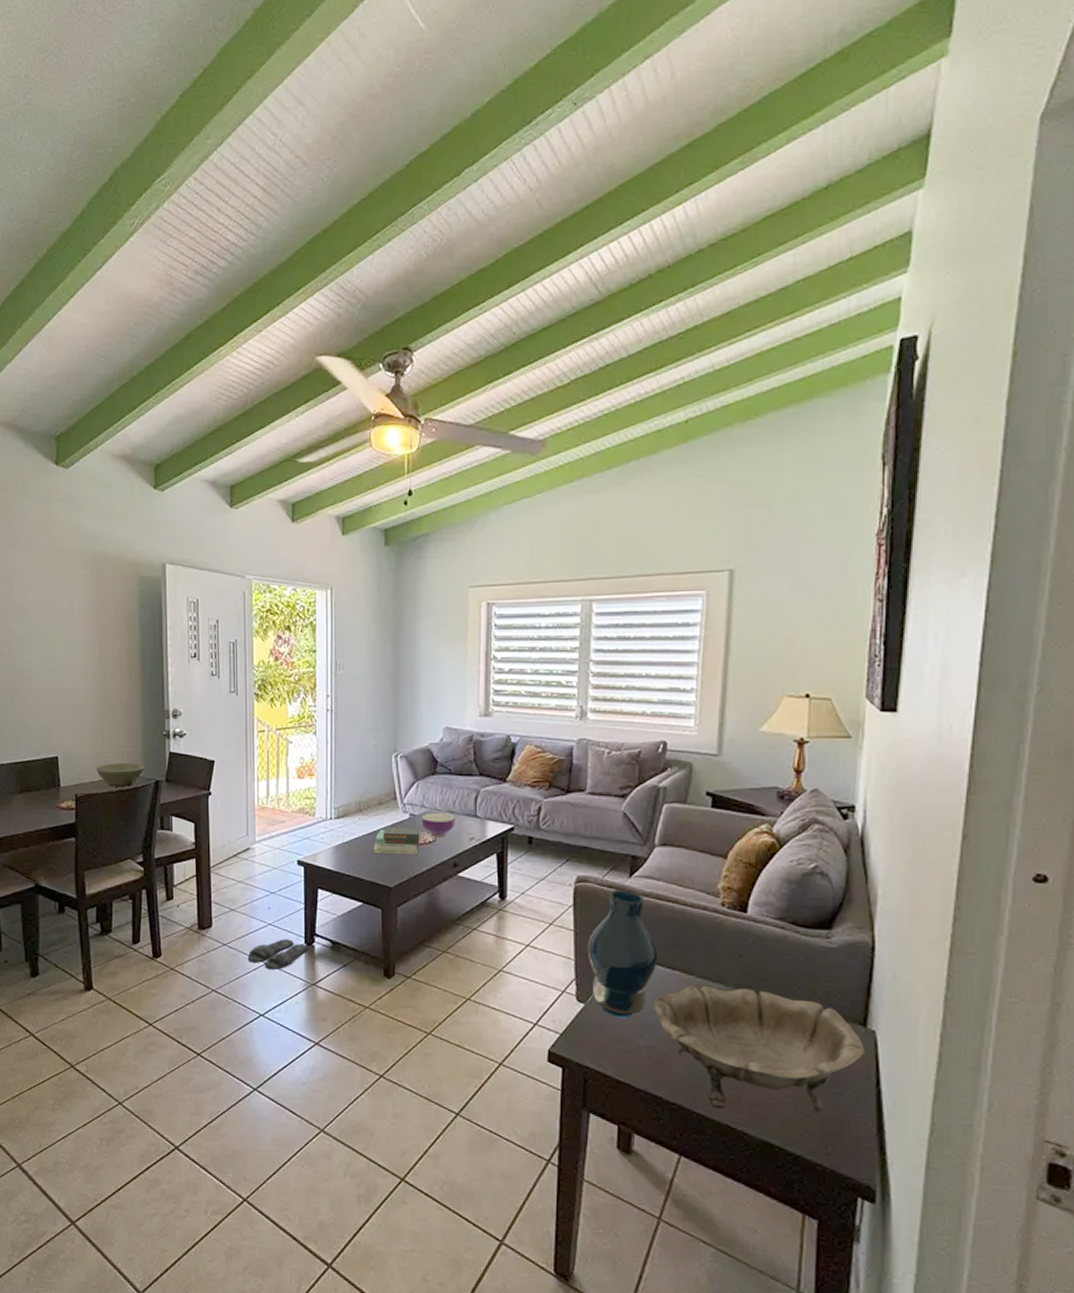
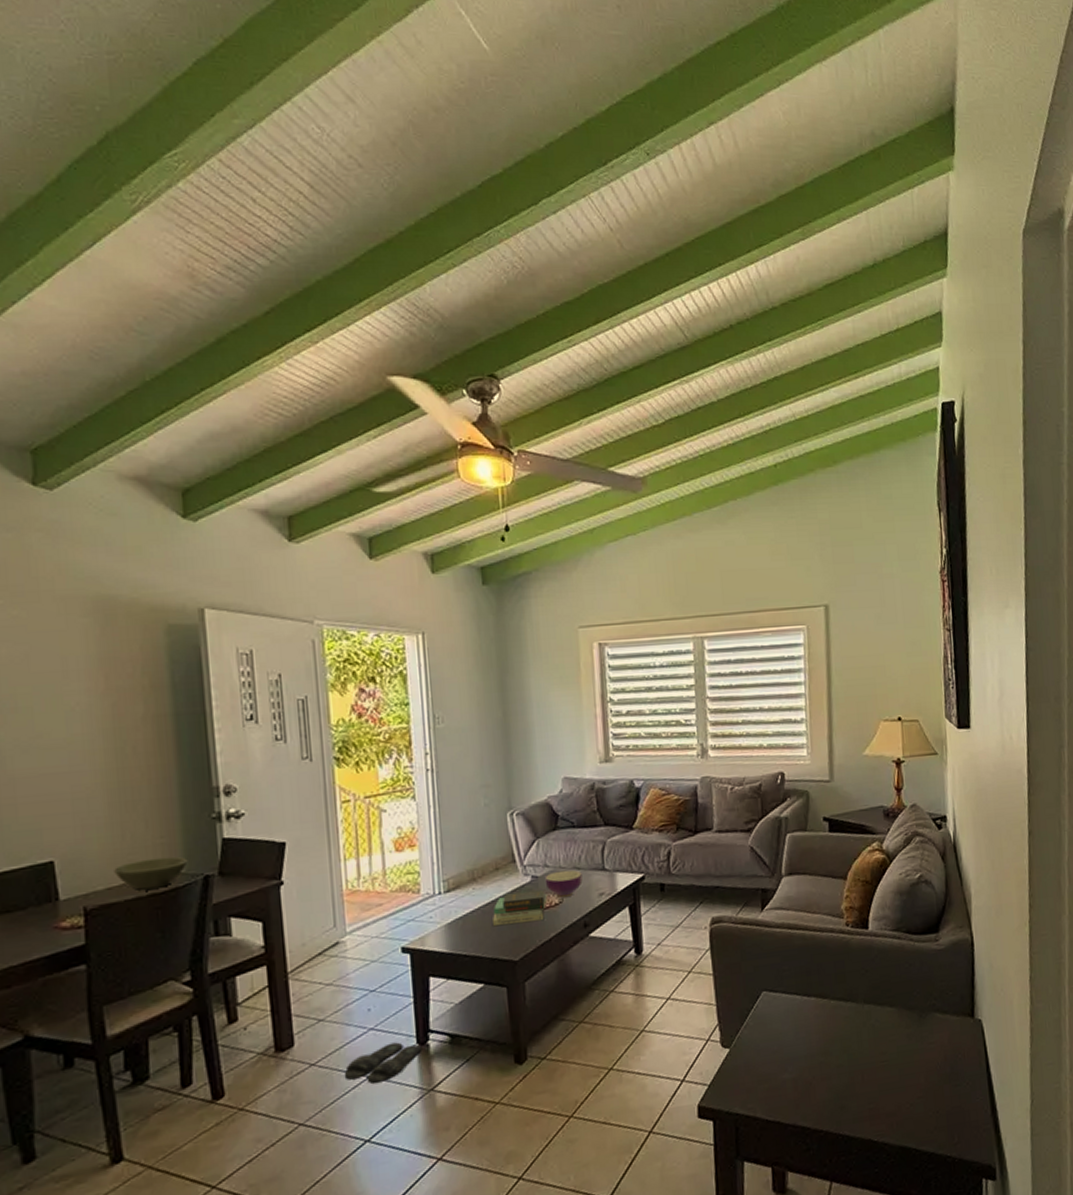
vase: present [587,889,658,1019] -> none [727,923,795,1057]
decorative bowl: present [651,985,864,1117] -> none [792,1001,975,1126]

